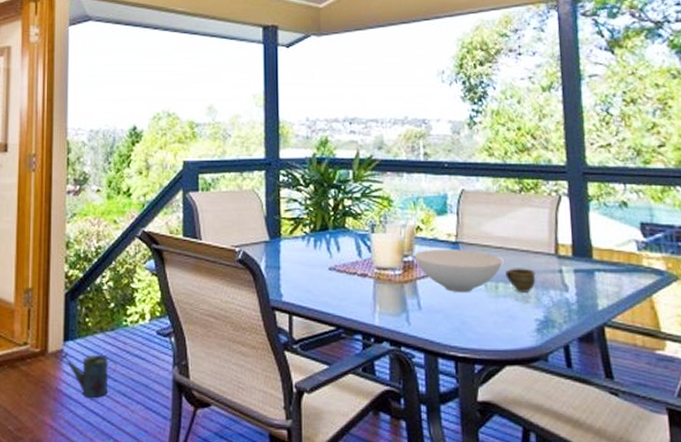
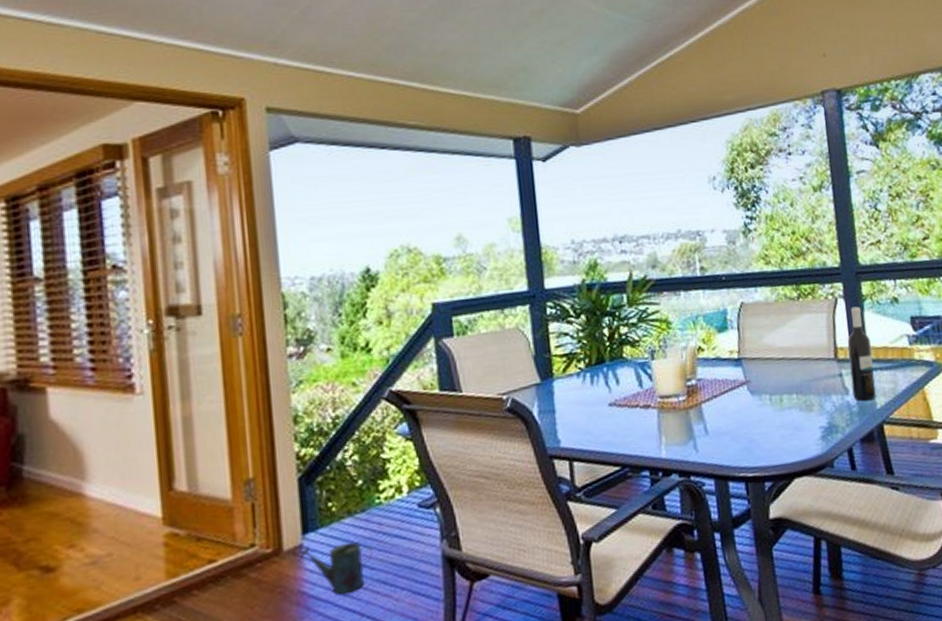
bowl: present [414,249,502,293] -> none [697,365,785,411]
cup: present [505,268,536,293] -> none [789,376,818,402]
wine bottle: none [569,206,598,301] -> present [847,306,876,401]

